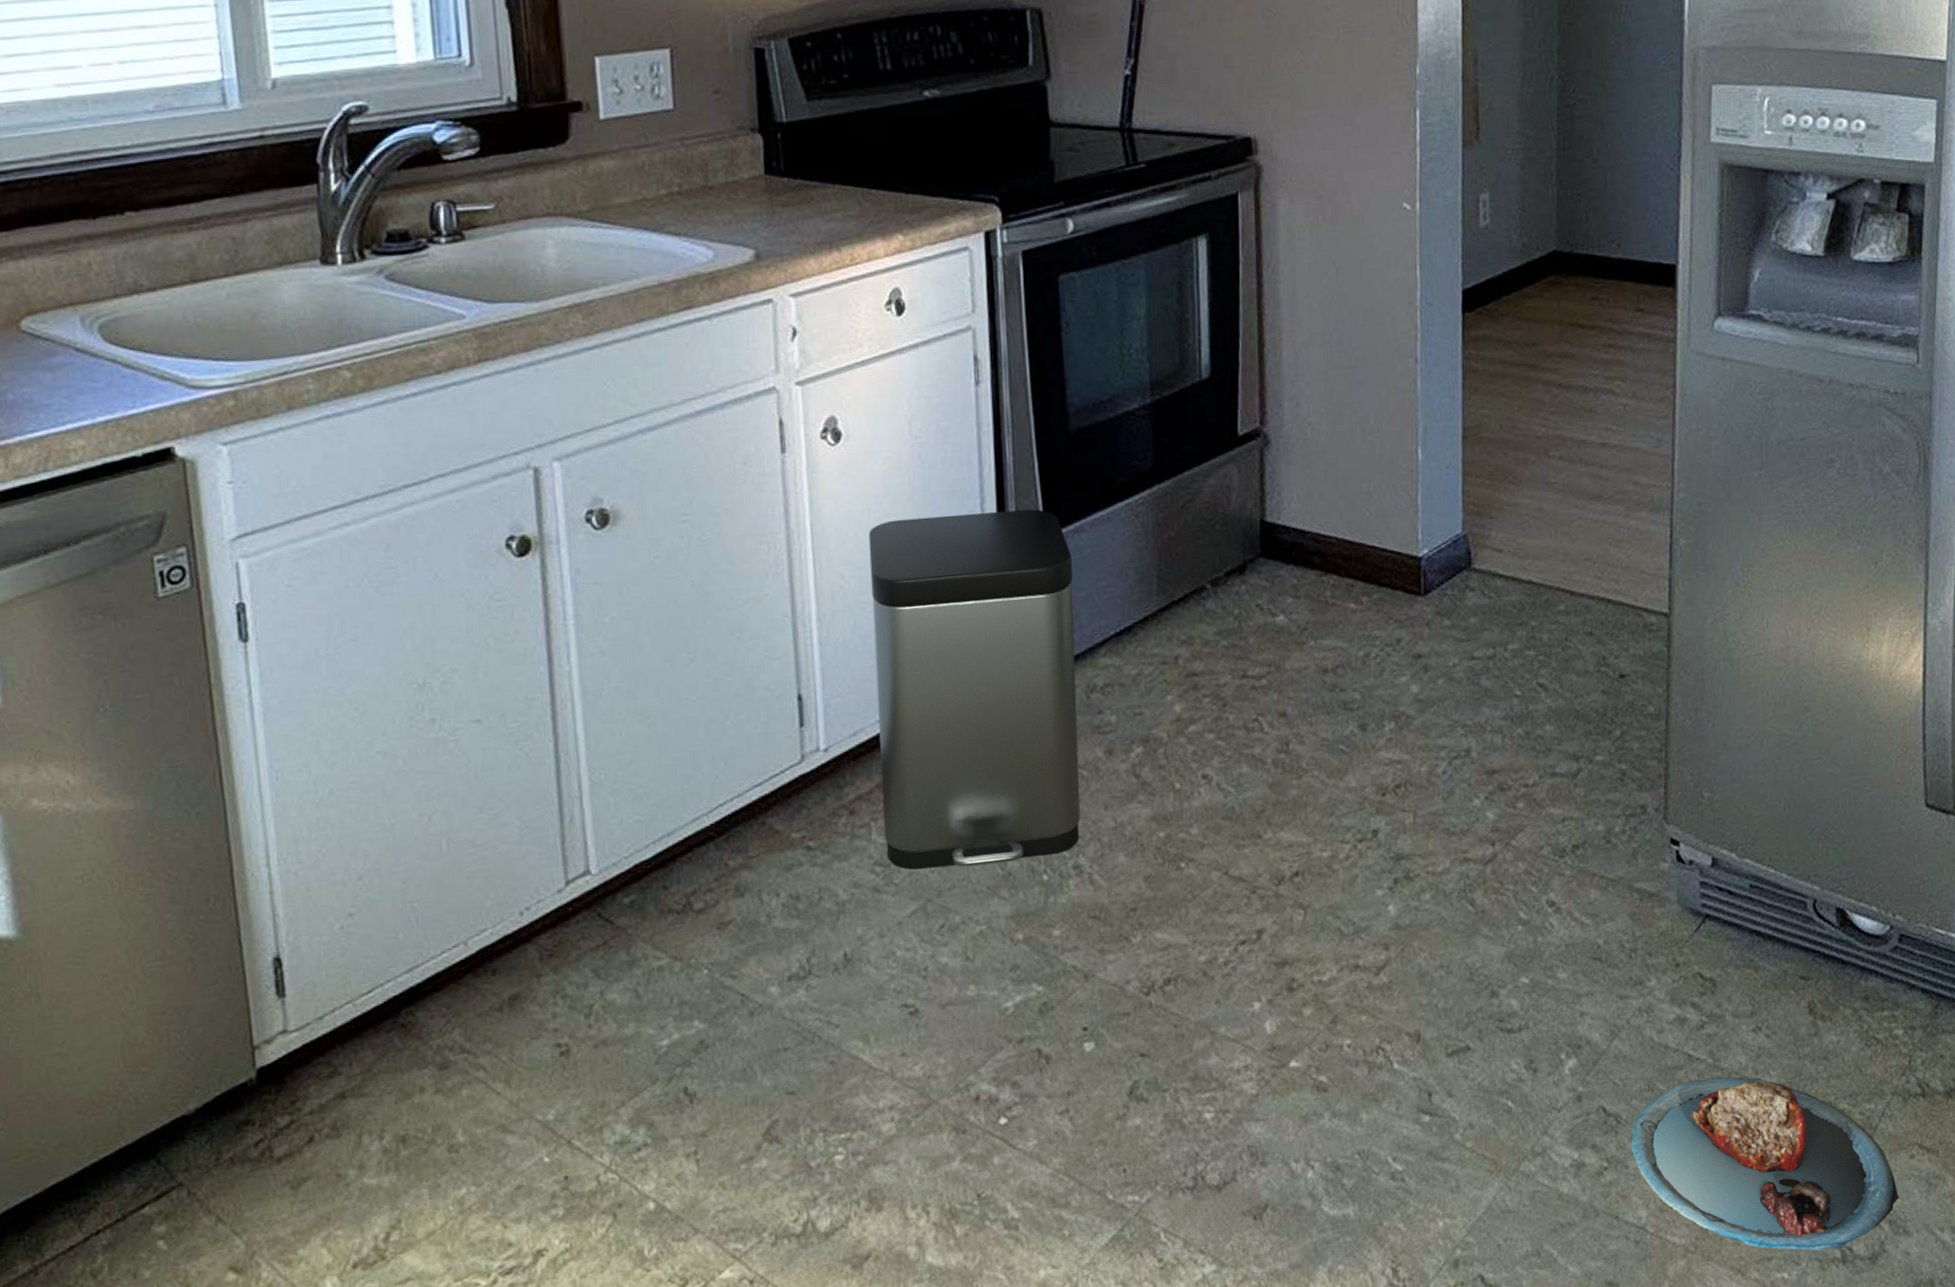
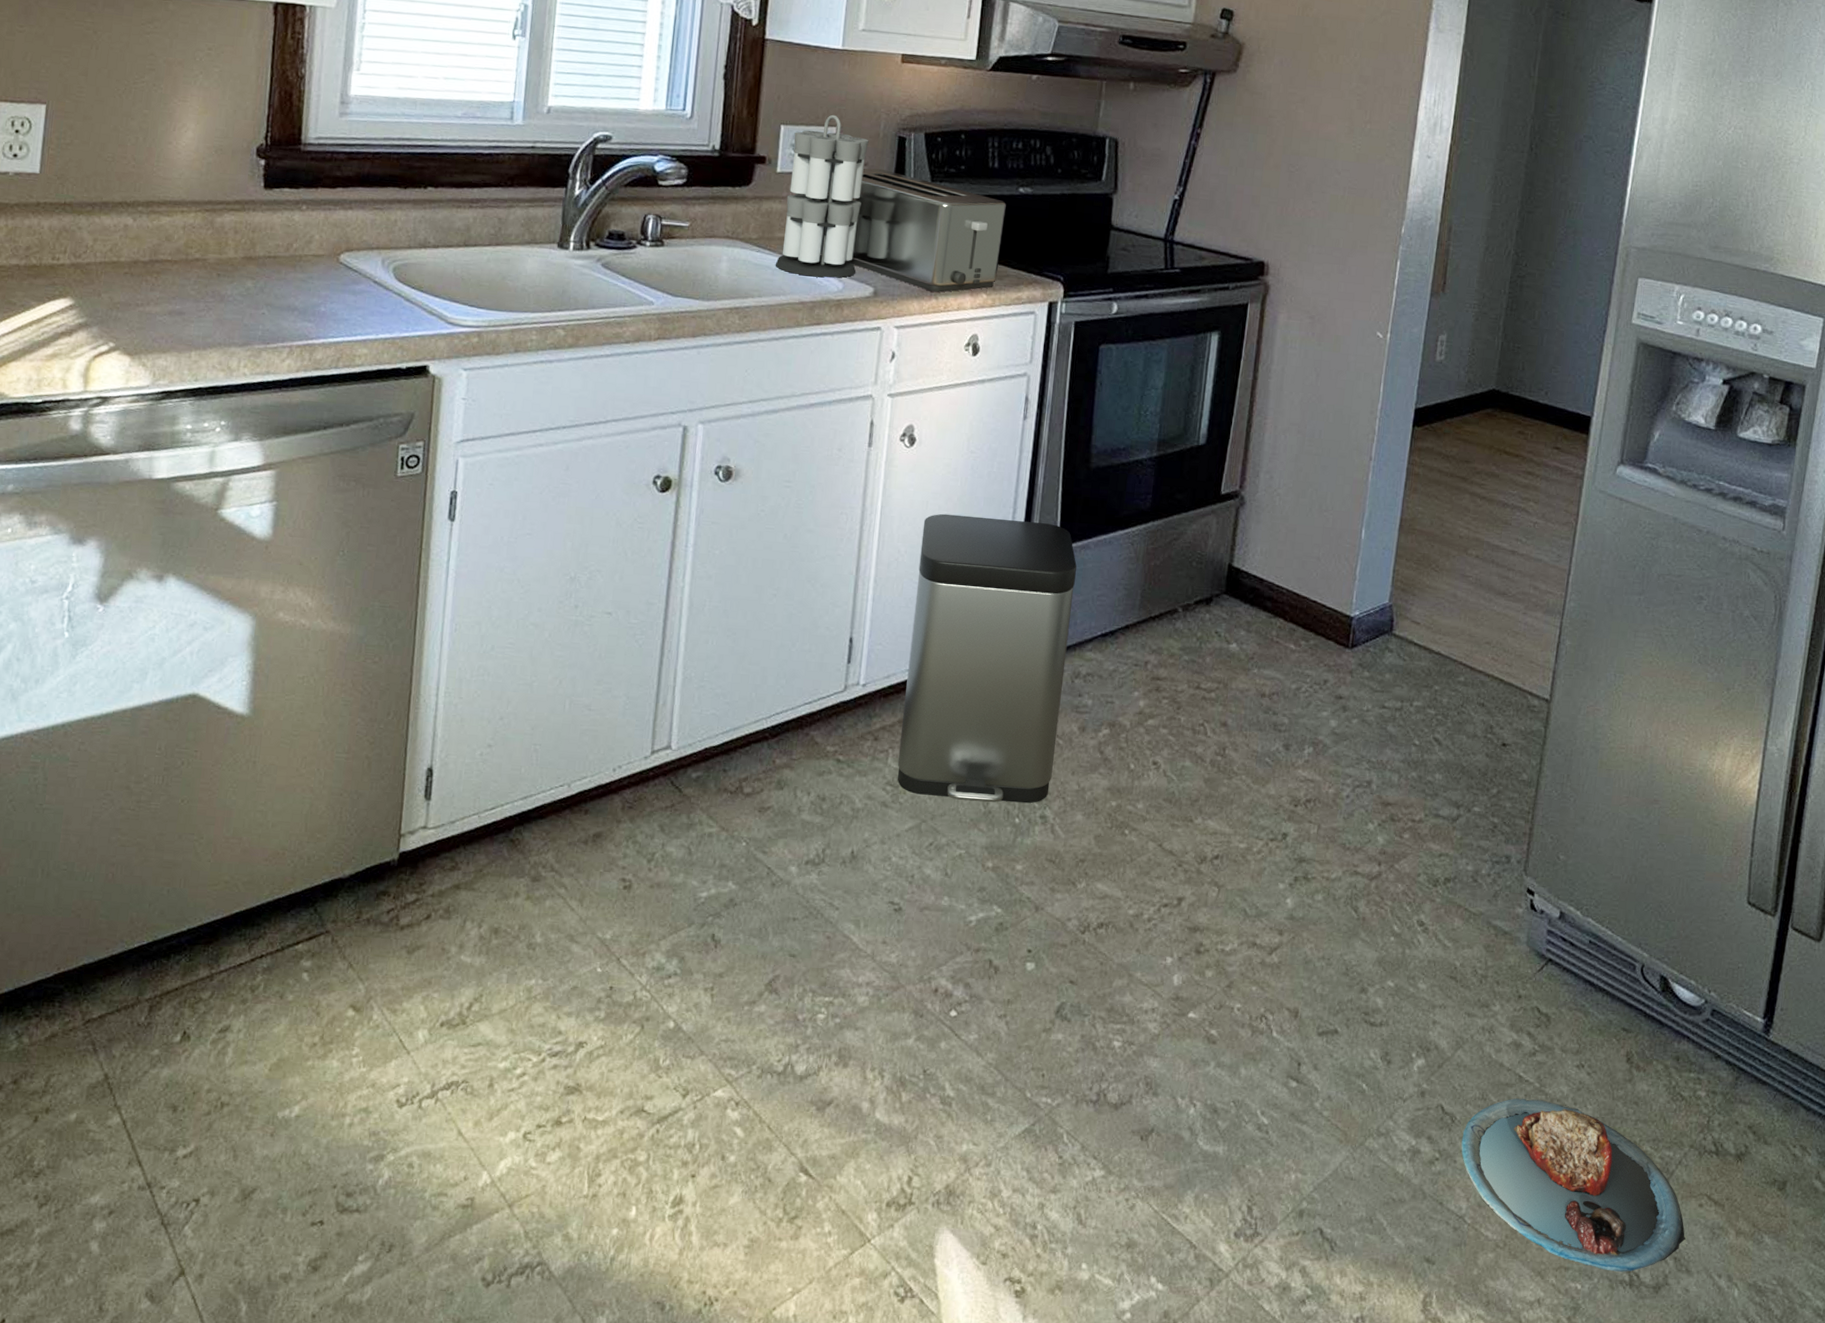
spice rack: none [614,32,728,249] -> present [775,114,869,278]
toaster: none [662,94,913,243] -> present [819,168,1006,293]

